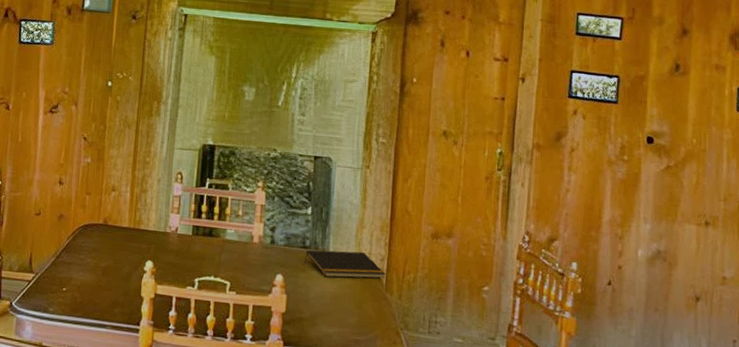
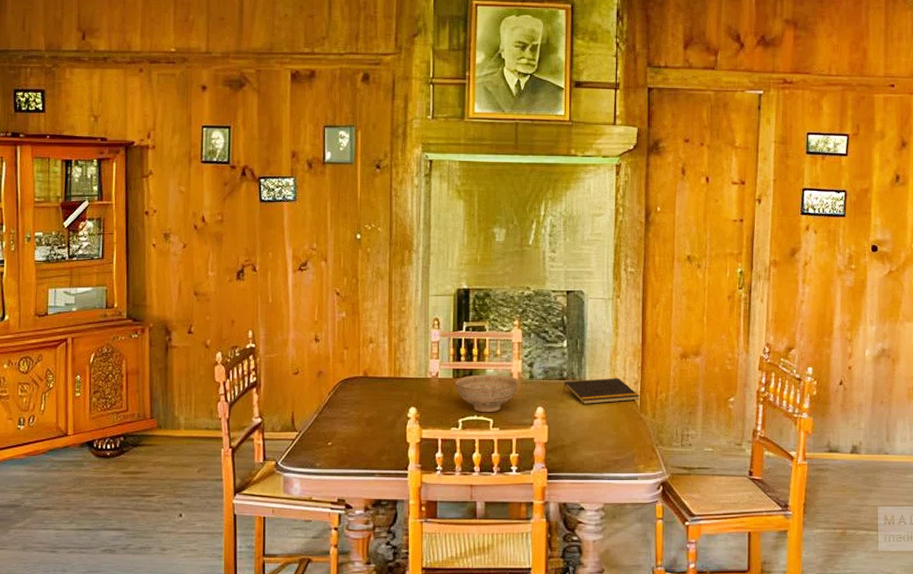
decorative bowl: none [193,233,259,275] -> present [454,374,518,413]

